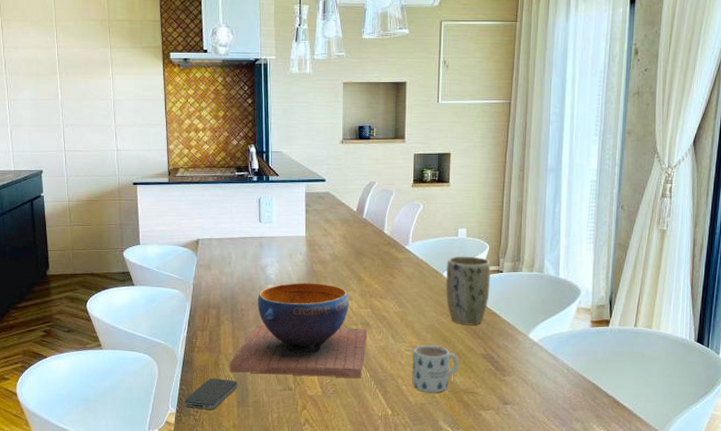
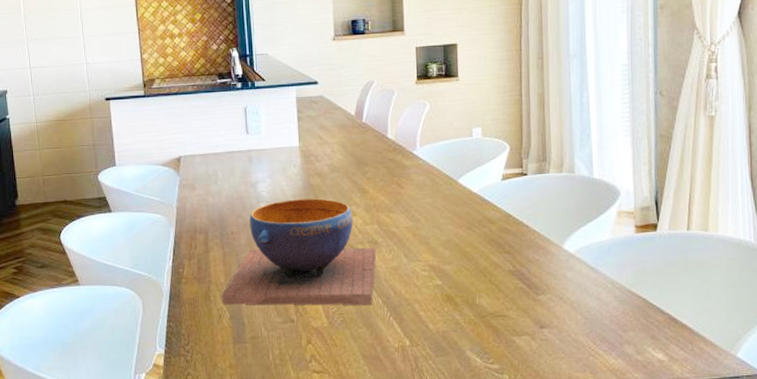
smartphone: present [183,378,238,410] -> none [172,312,232,349]
mug: present [412,345,459,393] -> none [429,263,484,319]
plant pot: present [446,256,491,325] -> none [461,158,514,238]

